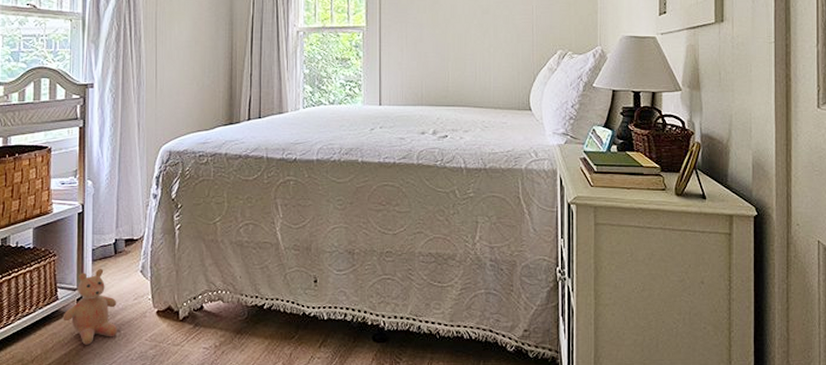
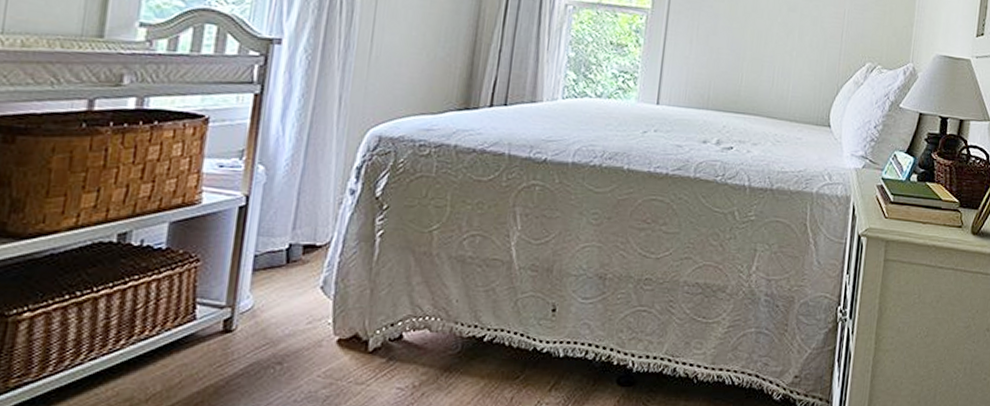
stuffed animal: present [63,269,118,345] -> none [199,281,283,381]

